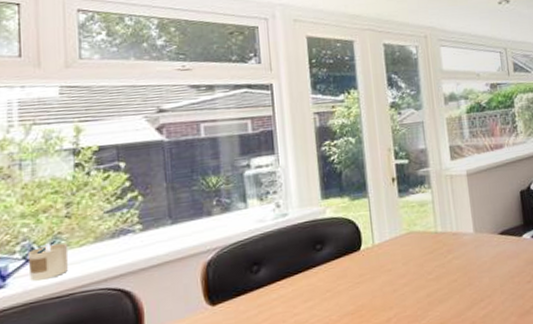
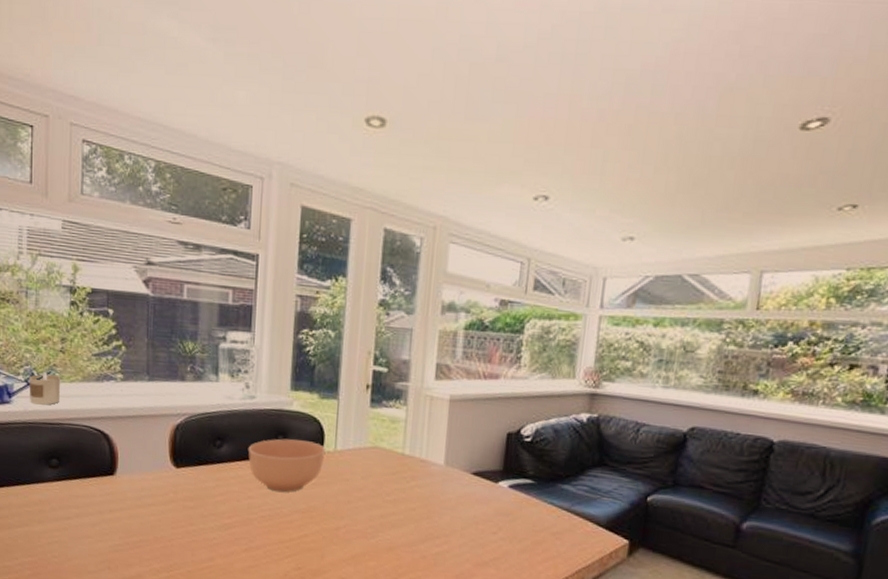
bowl: none [287,242,365,301] -> present [247,438,326,493]

